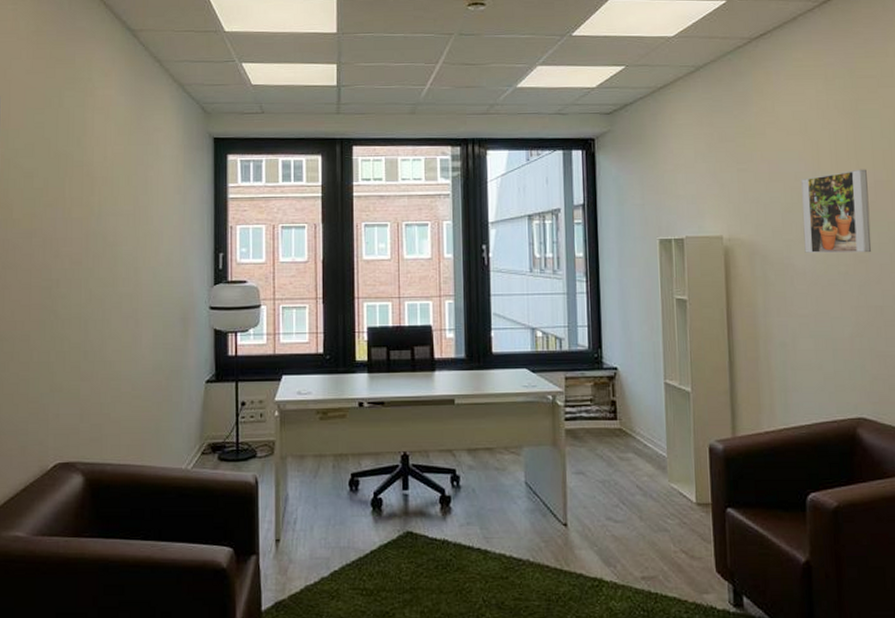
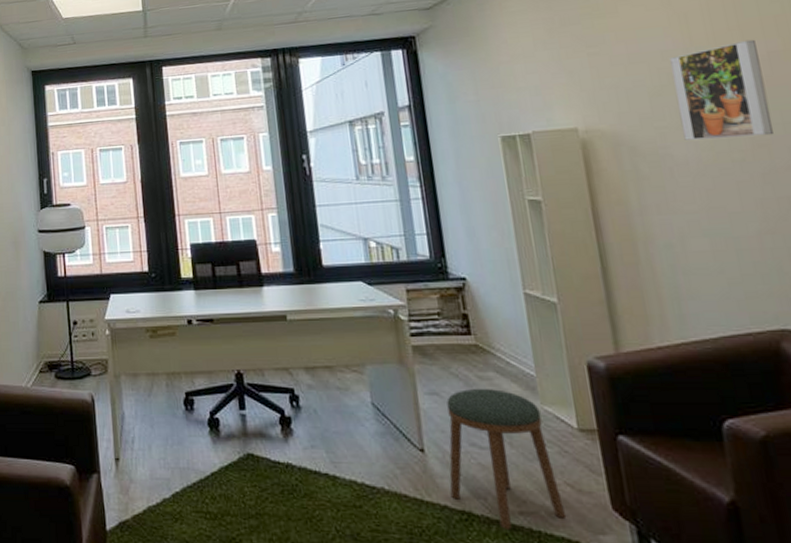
stool: none [586,468,680,593] -> present [446,388,567,529]

